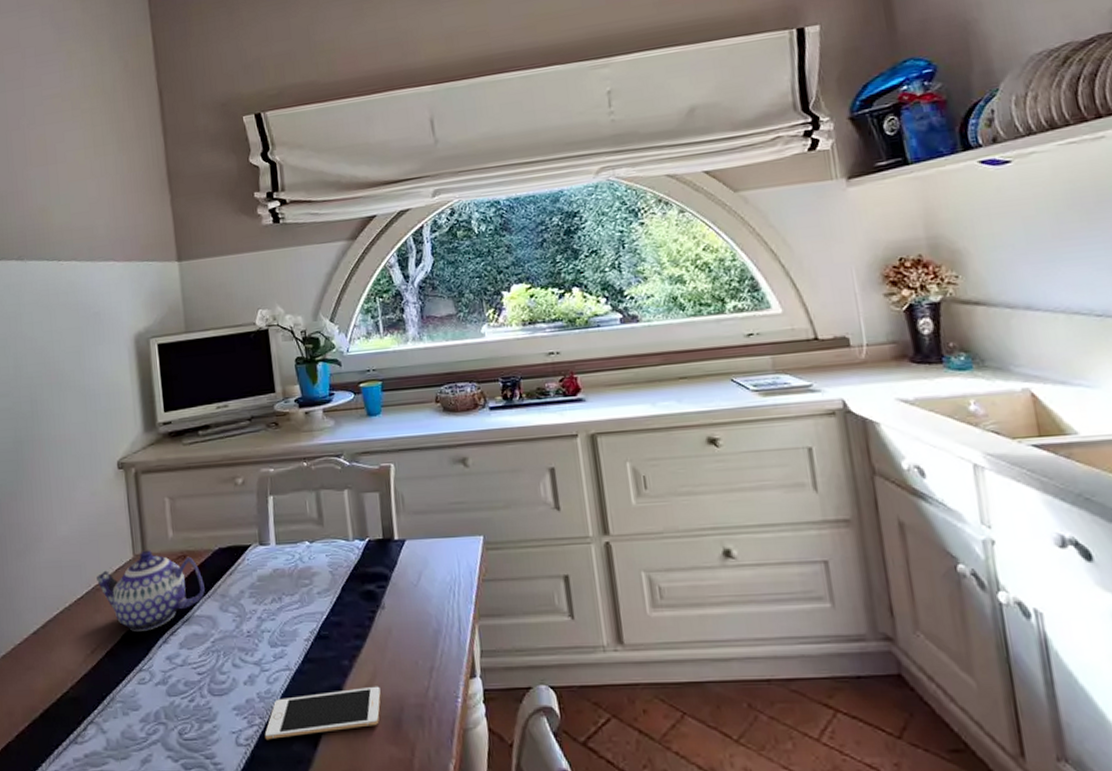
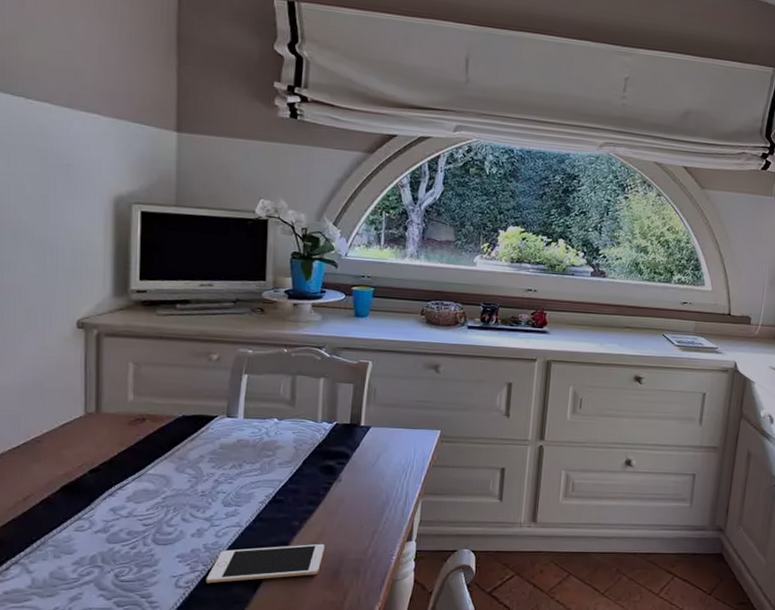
teapot: present [96,550,205,631] -> none [38,409,162,484]

